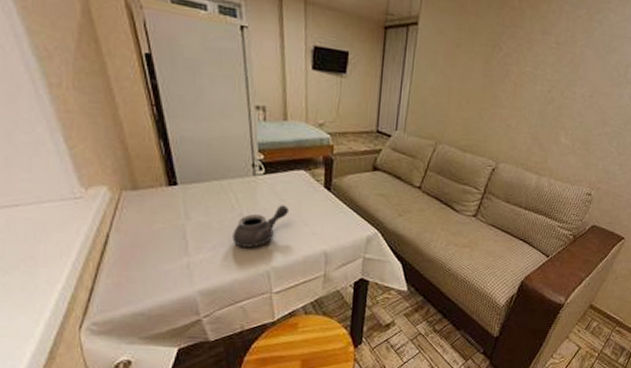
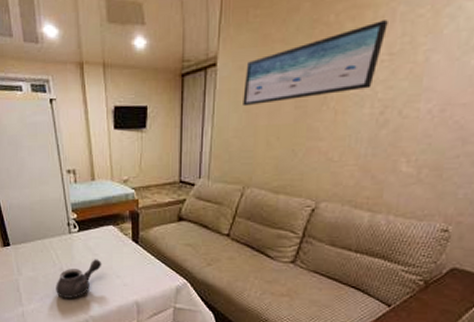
wall art: none [439,14,557,70] -> present [243,20,388,107]

